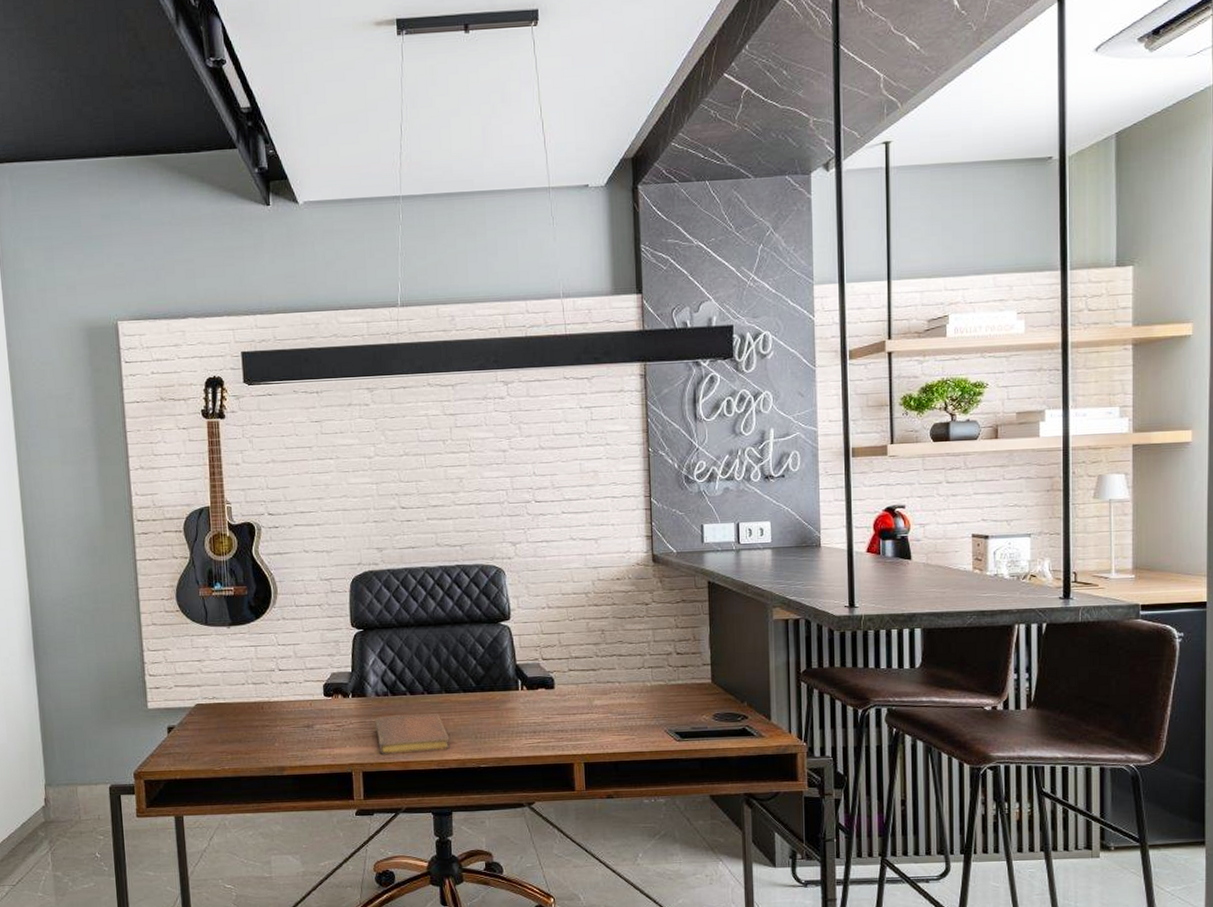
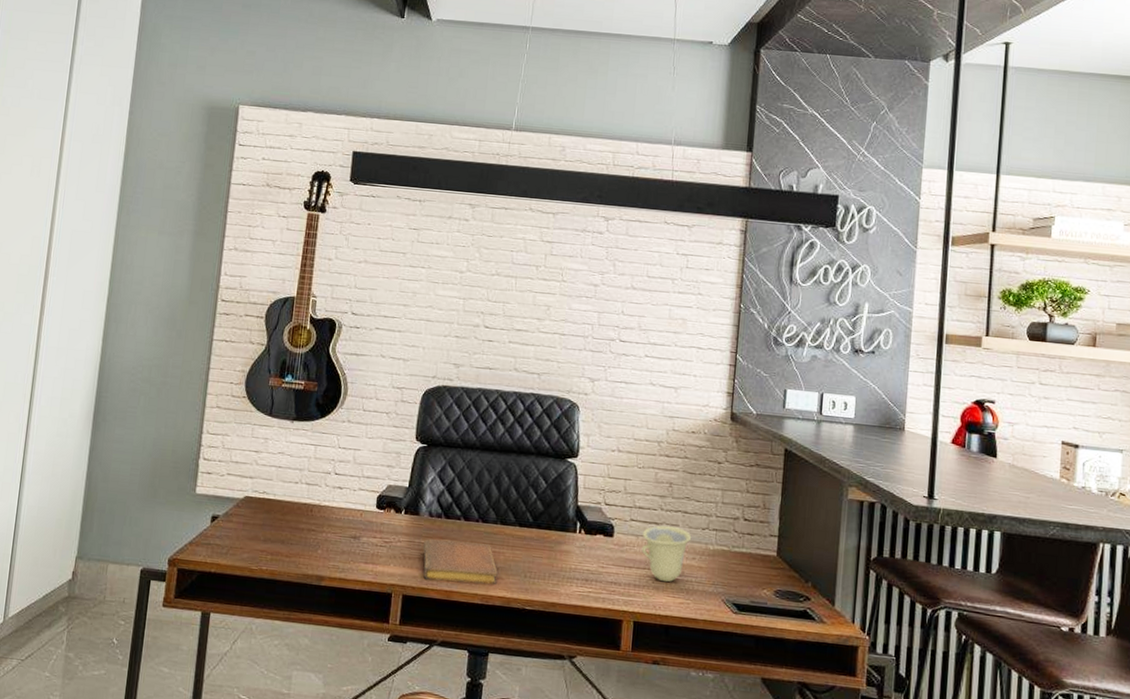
cup: none [582,670,629,723] -> present [641,525,692,583]

